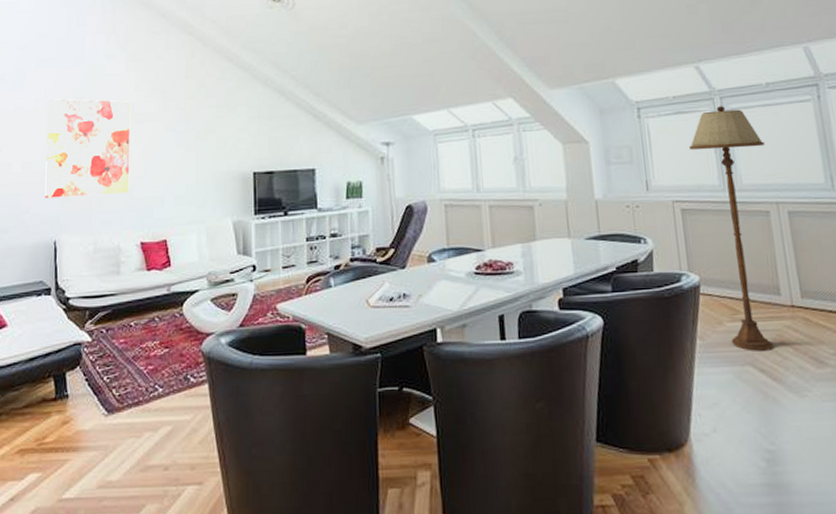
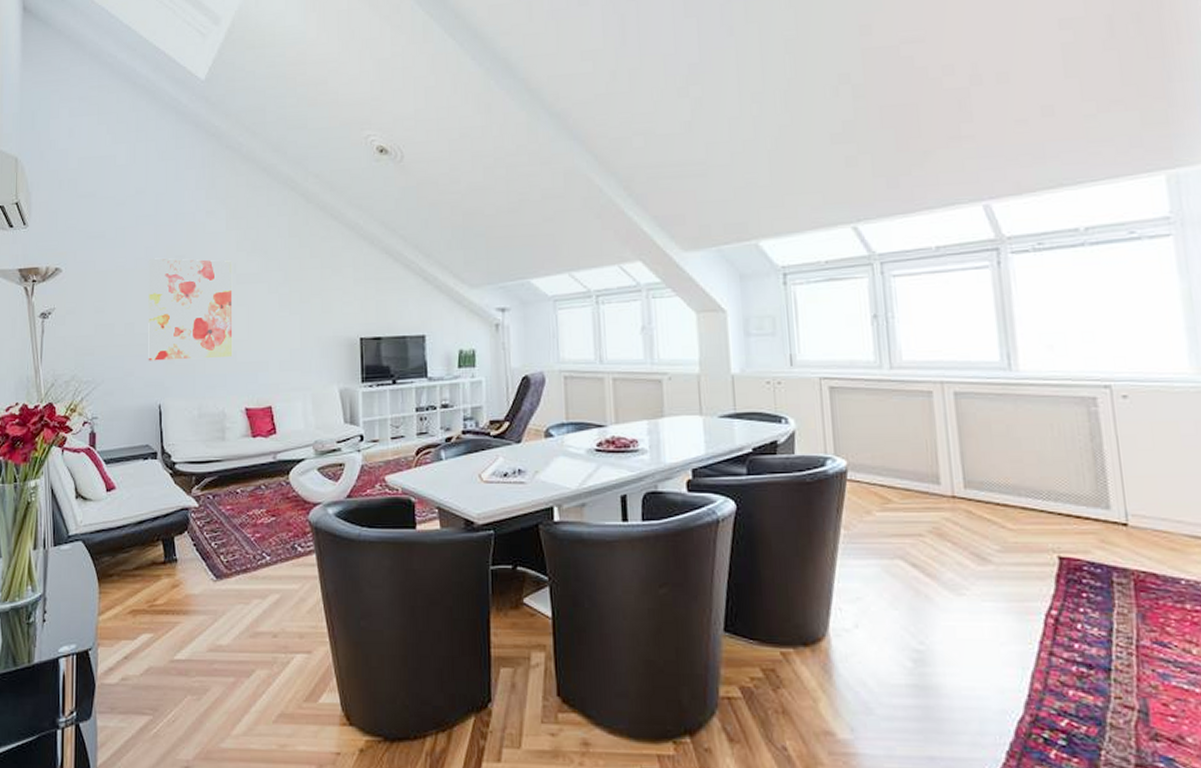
floor lamp: present [688,106,773,351] -> none [841,272,931,544]

